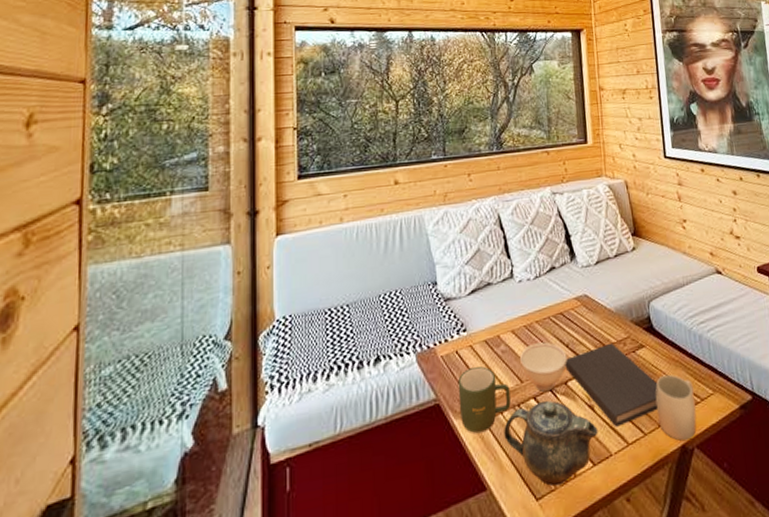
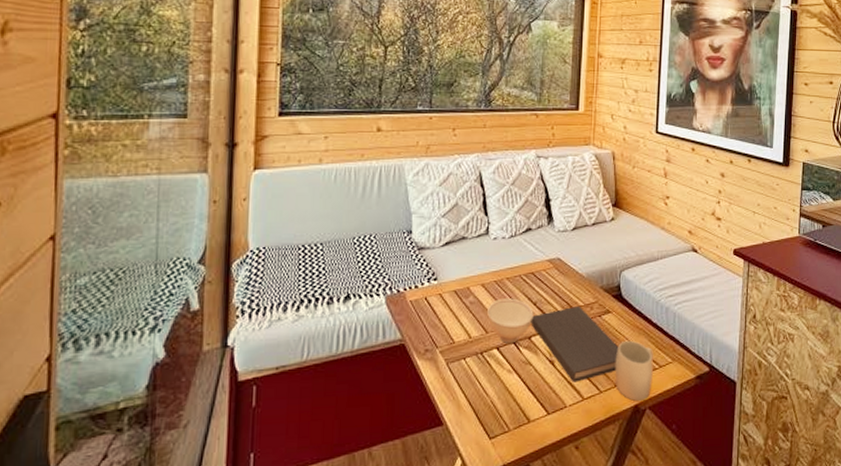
mug: present [458,366,511,434] -> none [423,313,474,375]
teapot: present [504,401,598,486] -> none [465,351,556,429]

